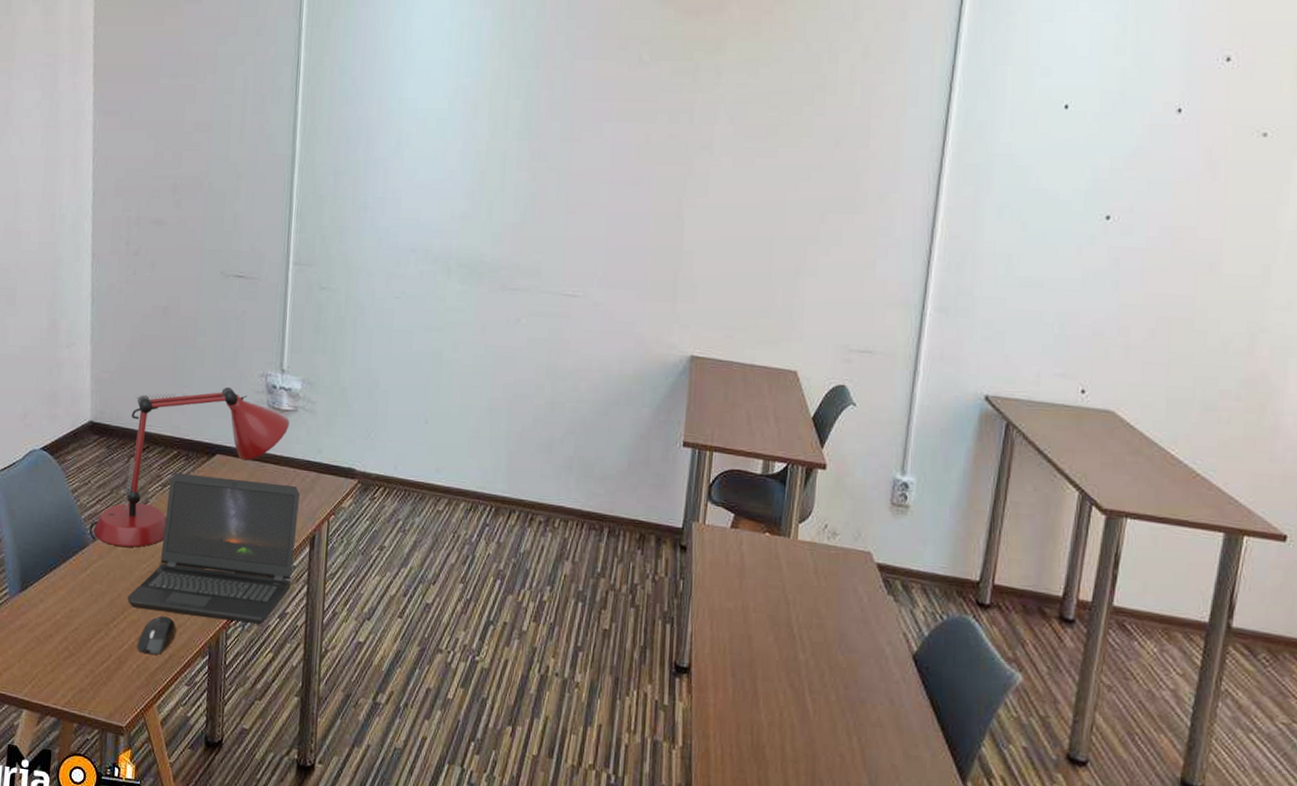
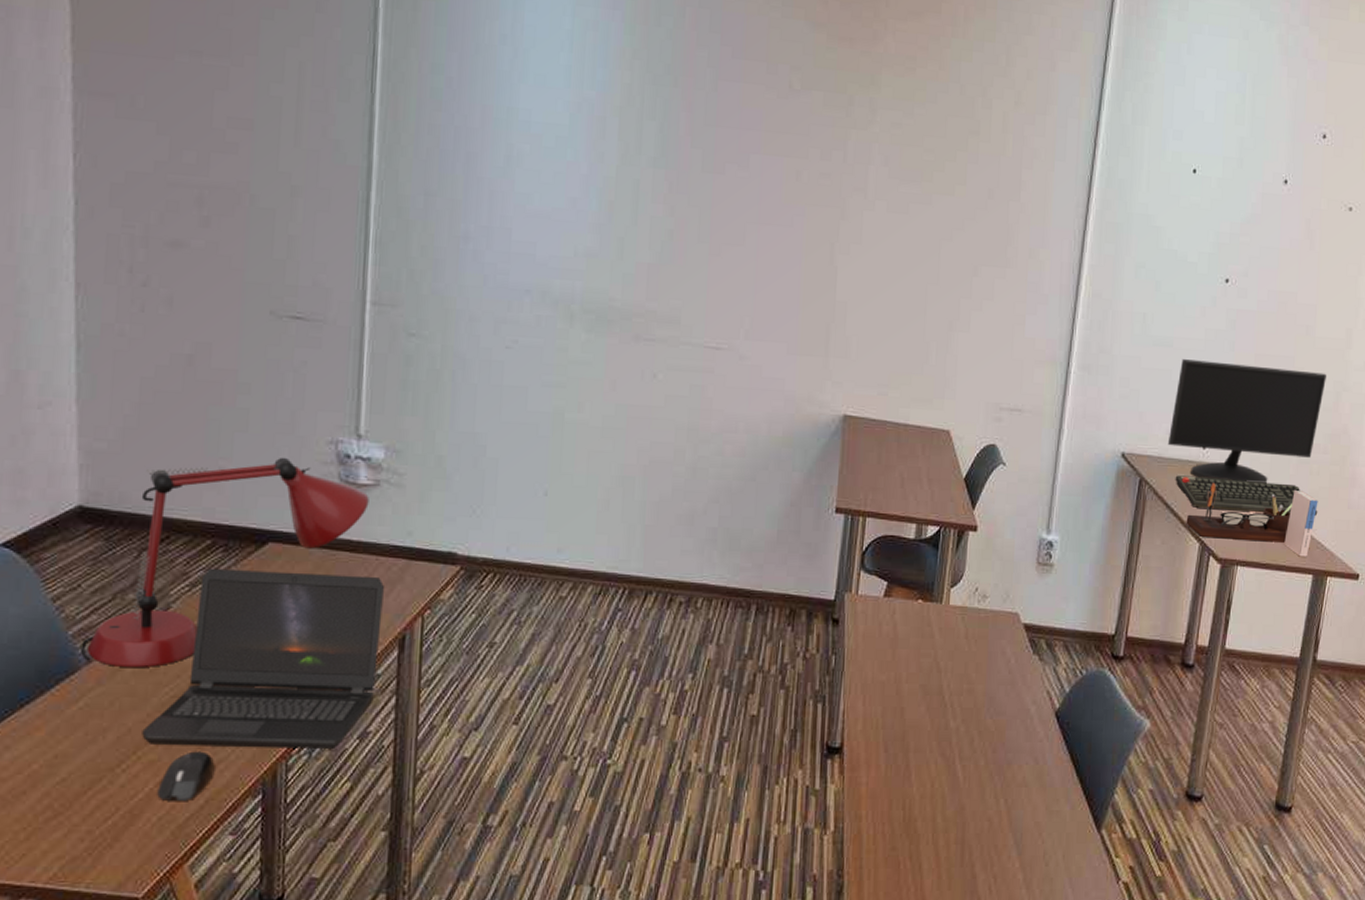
computer monitor: none [1039,300,1237,432] -> present [1167,359,1326,484]
computer keyboard: none [1048,420,1229,468] -> present [1175,475,1318,516]
desk organizer: none [1062,428,1195,496] -> present [1186,482,1292,543]
book: none [1186,439,1230,513] -> present [1284,489,1318,557]

